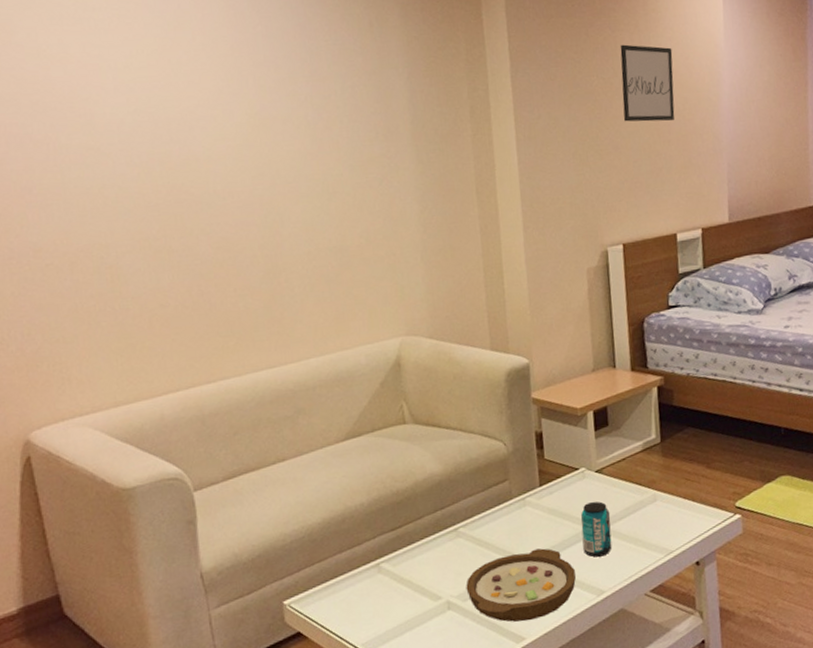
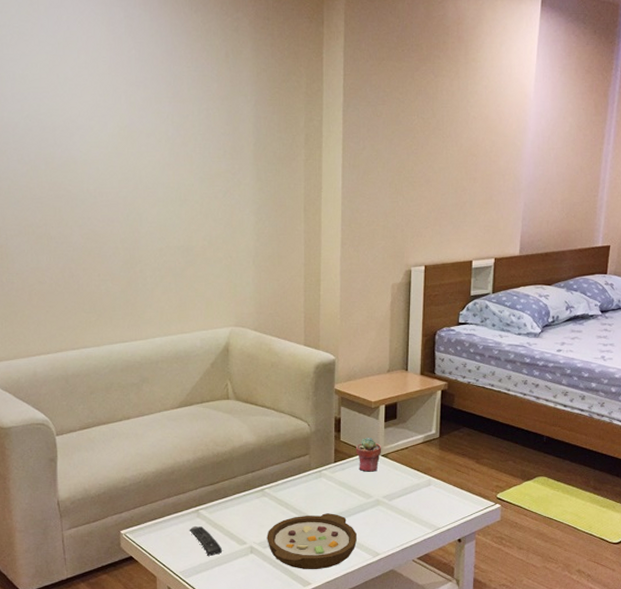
remote control: none [369,583,414,620] -> present [189,526,223,556]
potted succulent: none [563,451,595,494] -> present [355,437,382,472]
beverage can: present [580,501,612,558] -> none [365,480,391,526]
wall art: present [620,44,675,122] -> none [436,89,486,161]

